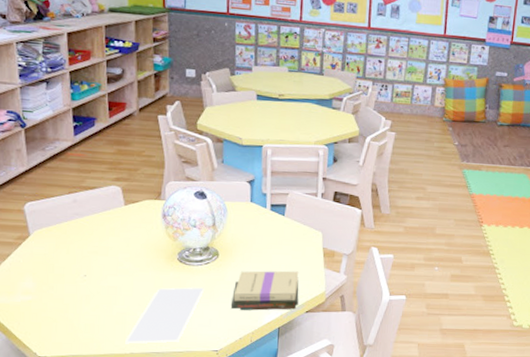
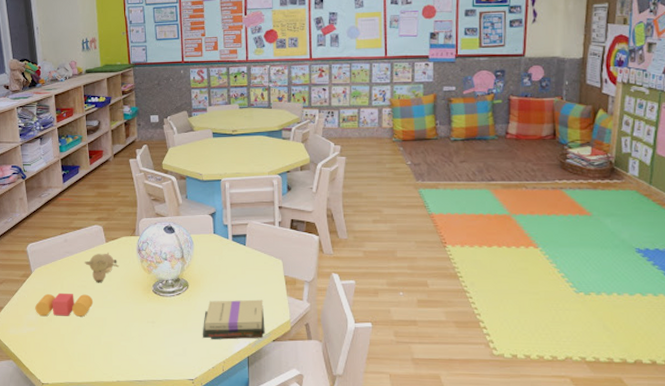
toy blocks: none [32,258,106,285] -> present [35,292,94,317]
toy animal: none [96,217,140,249] -> present [84,253,119,283]
paper: present [125,287,204,343] -> none [112,318,177,372]

